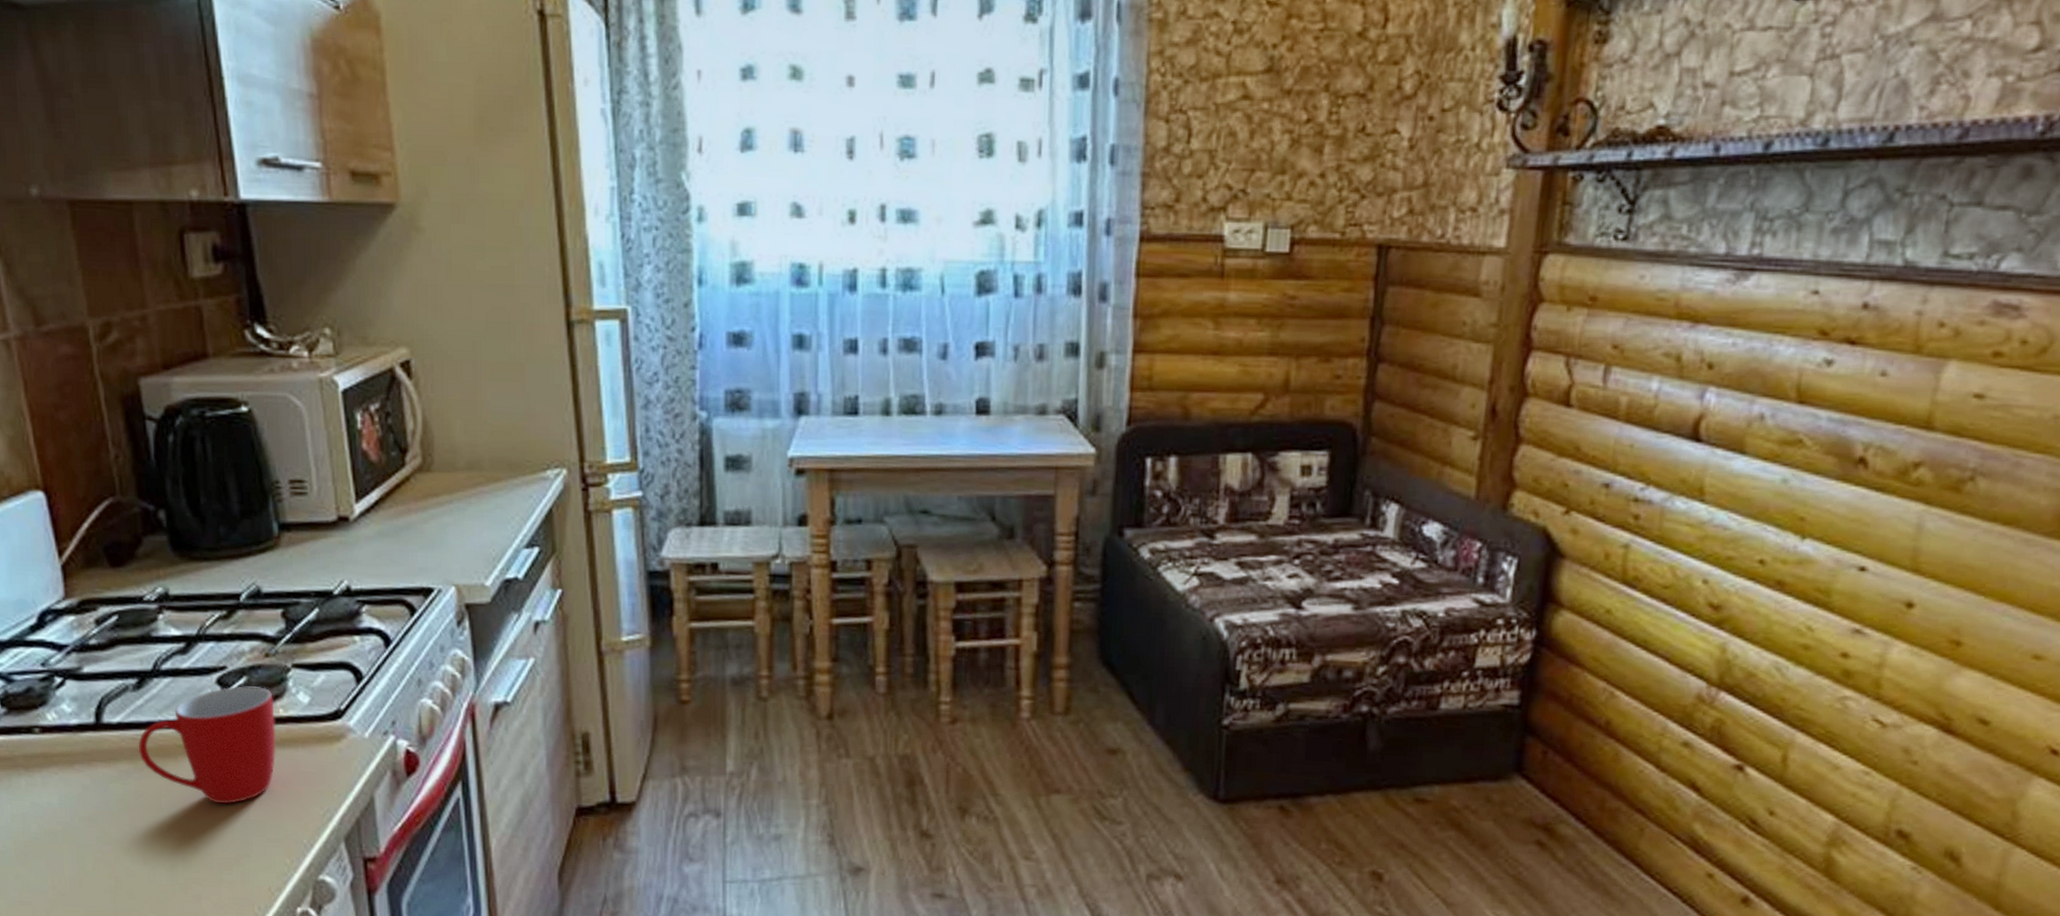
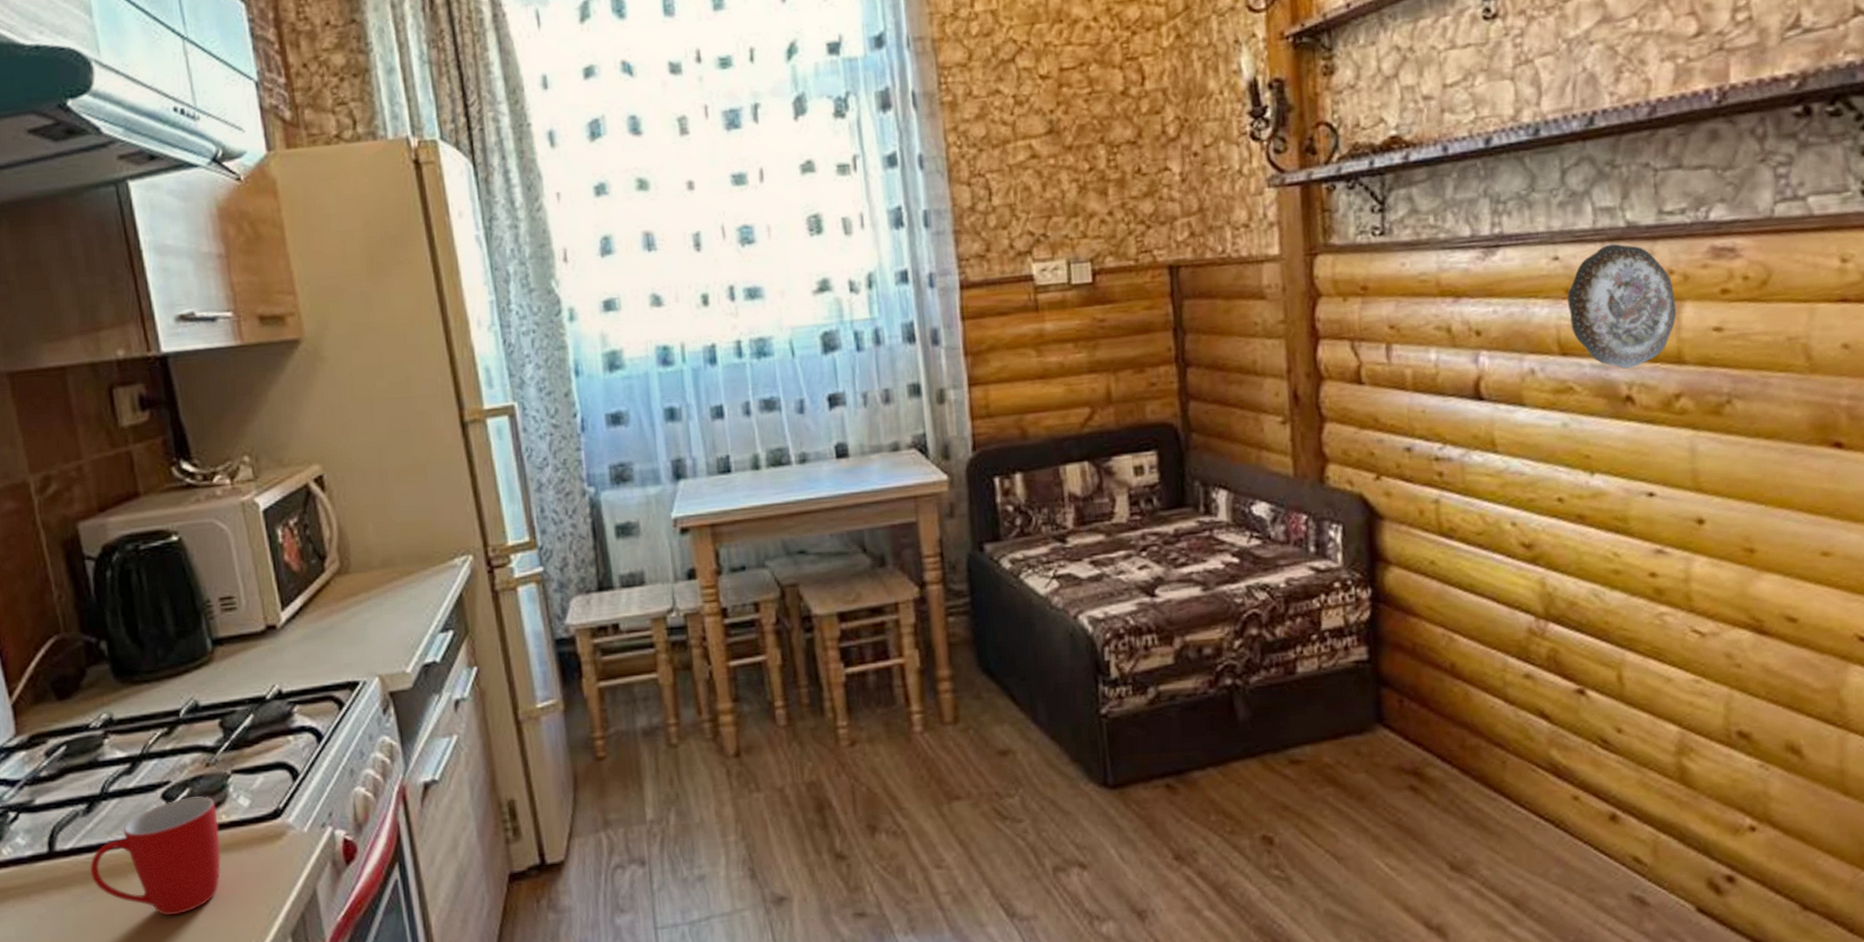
decorative plate: none [1815,283,1940,427] -> present [1567,243,1677,369]

